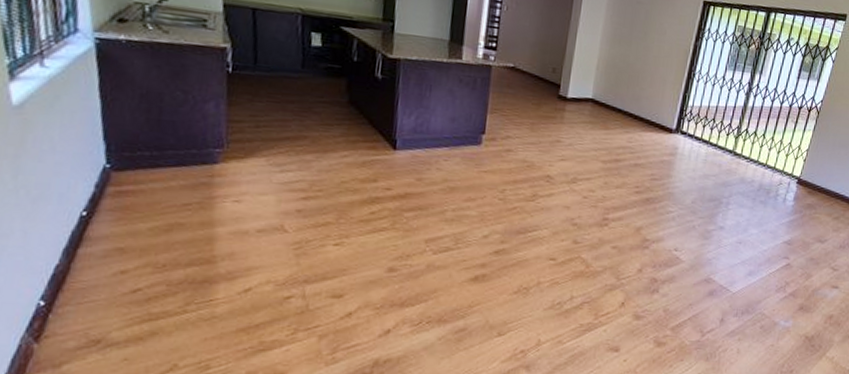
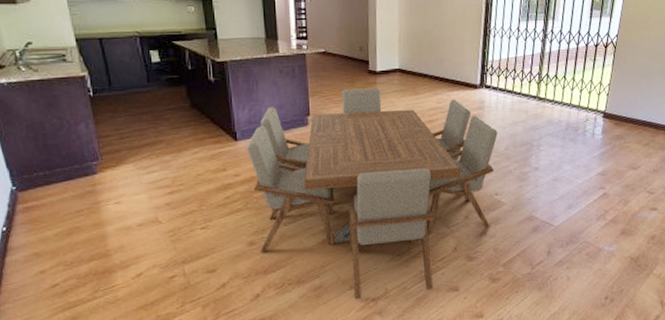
dining table: none [399,111,687,349] -> present [246,88,498,300]

